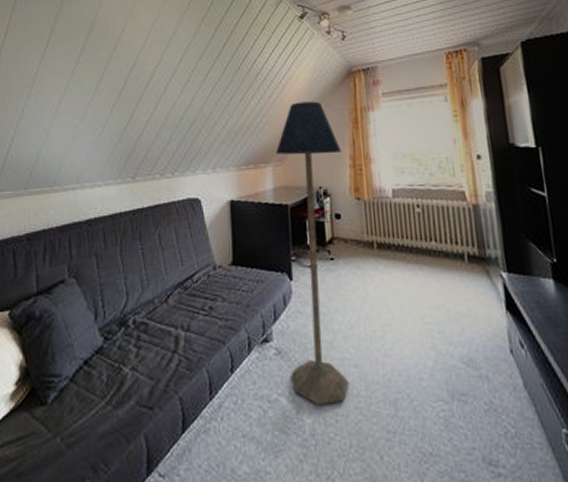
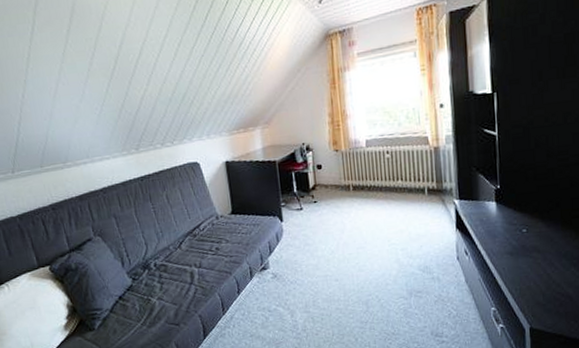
floor lamp: present [276,101,350,406] -> none [263,66,332,310]

